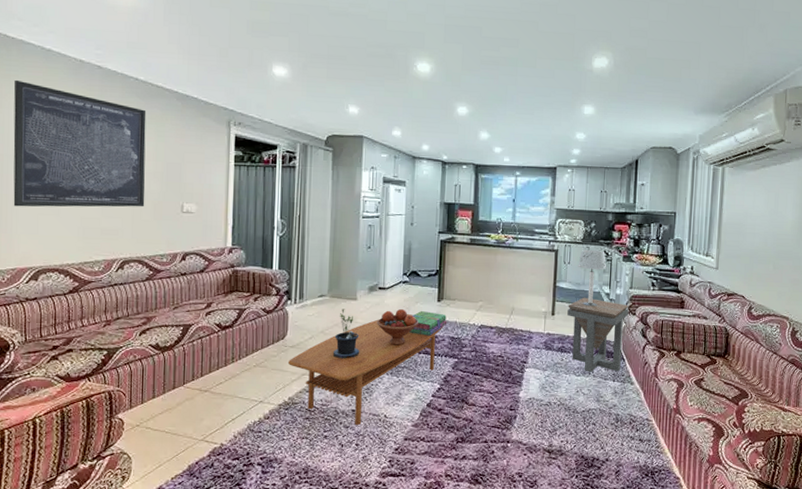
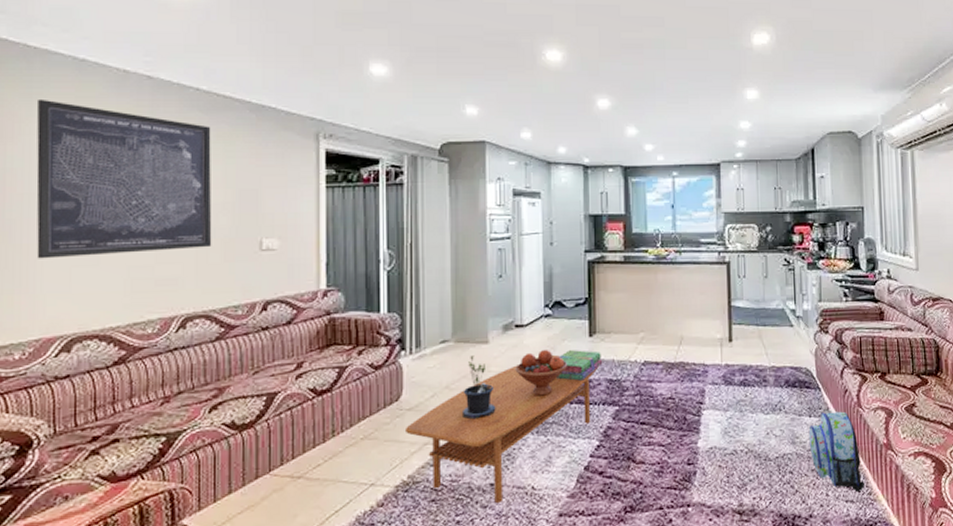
side table: present [567,297,629,372] -> none [747,316,821,408]
table lamp: present [578,249,607,307] -> none [755,258,790,327]
backpack: none [611,379,654,445] -> present [808,411,865,493]

